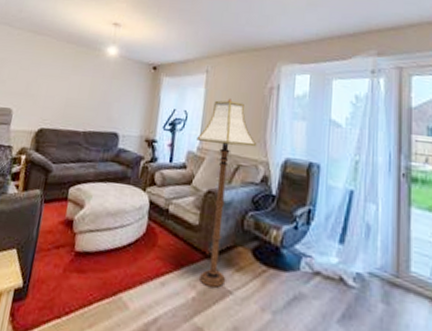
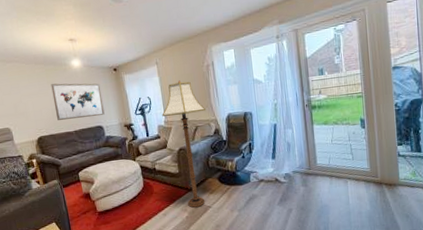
wall art: none [68,68,132,121] -> present [51,83,105,120]

